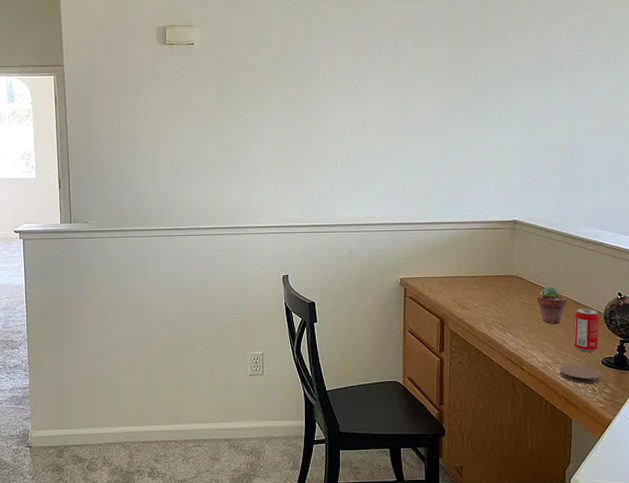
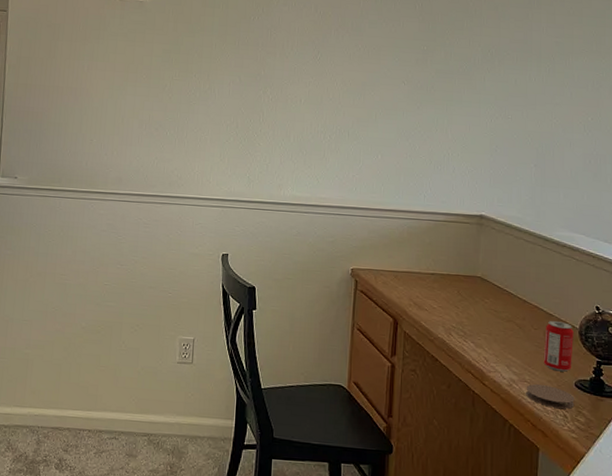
potted succulent: present [537,287,567,324] -> none [504,292,537,336]

